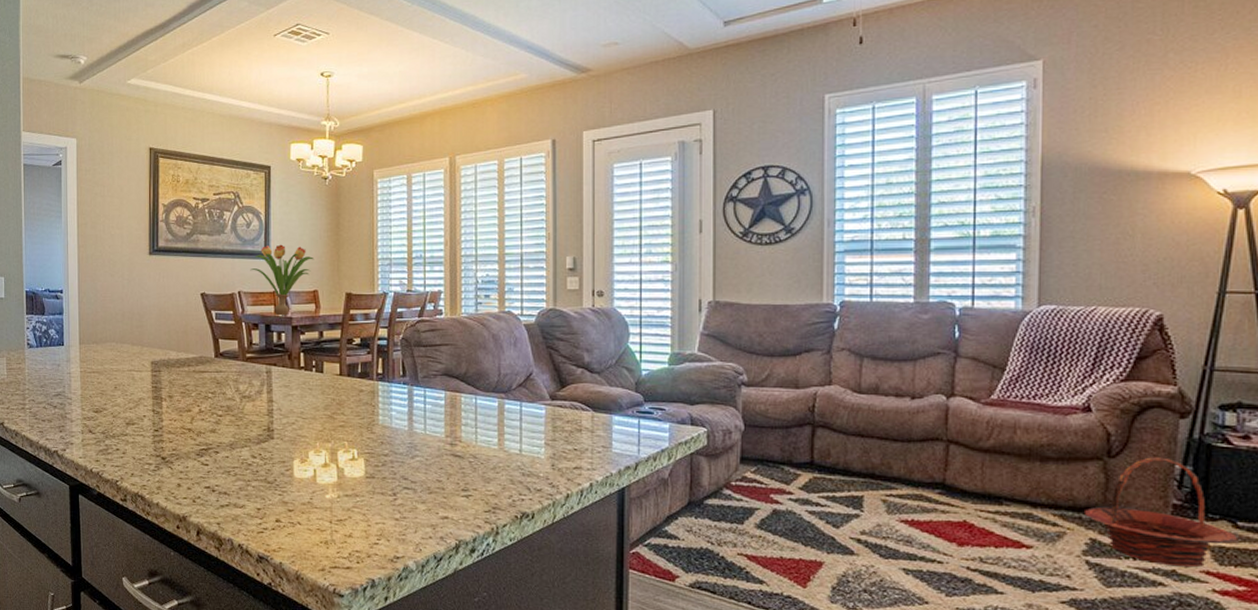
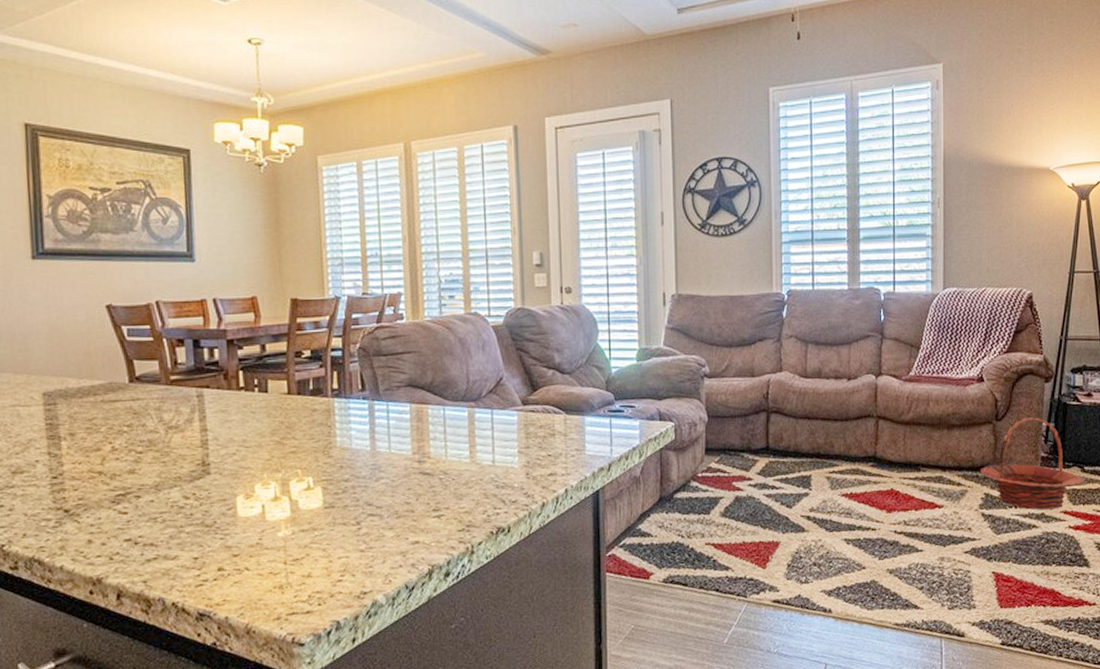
flower arrangement: present [250,244,315,316] -> none [170,243,251,329]

